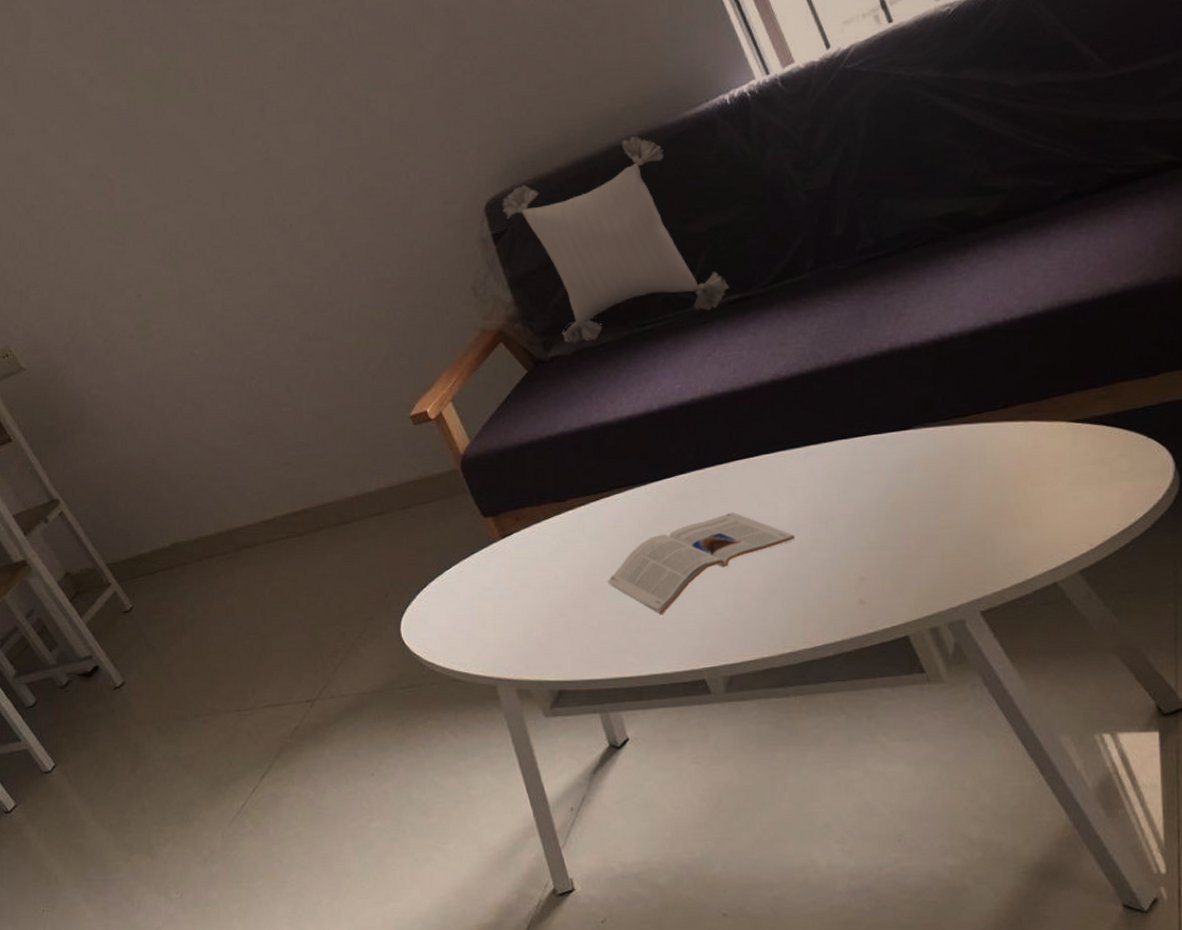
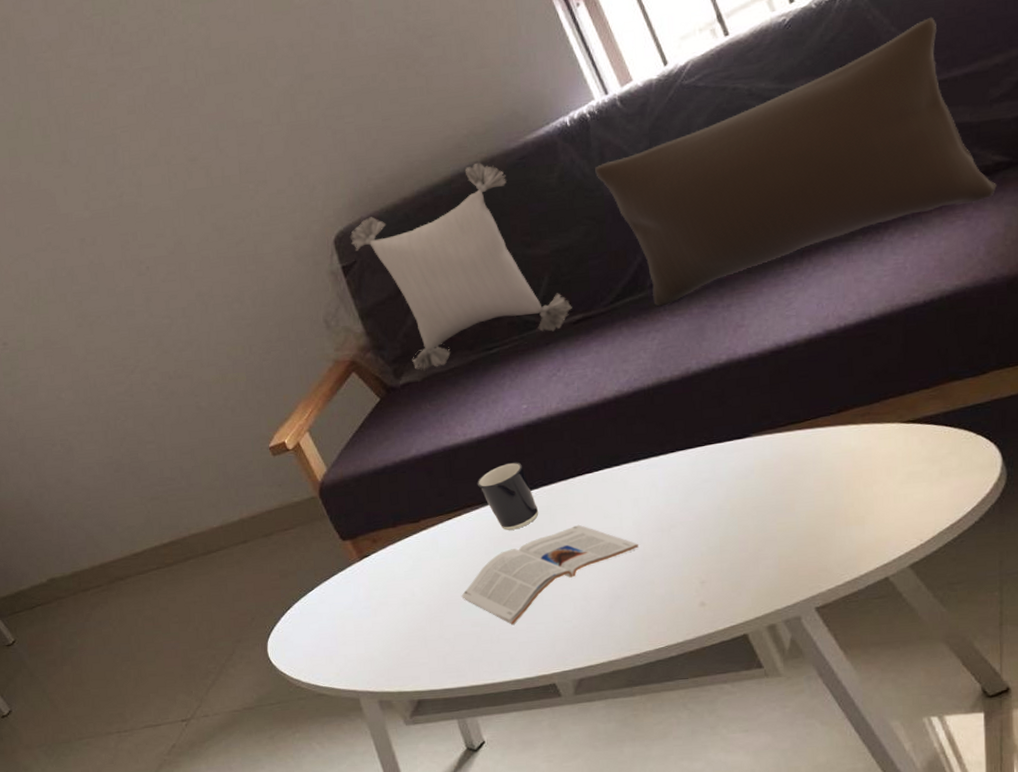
mug: none [626,443,691,514] -> present [477,462,539,530]
pillow: none [755,14,1166,290] -> present [595,16,997,307]

